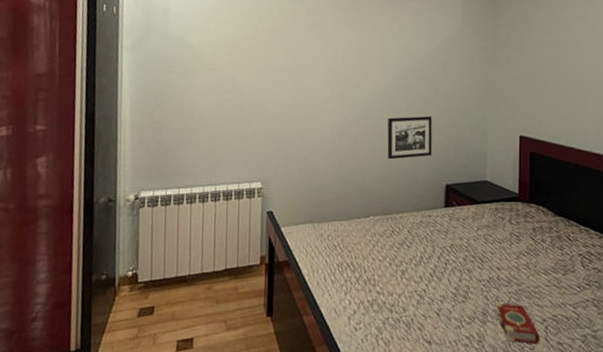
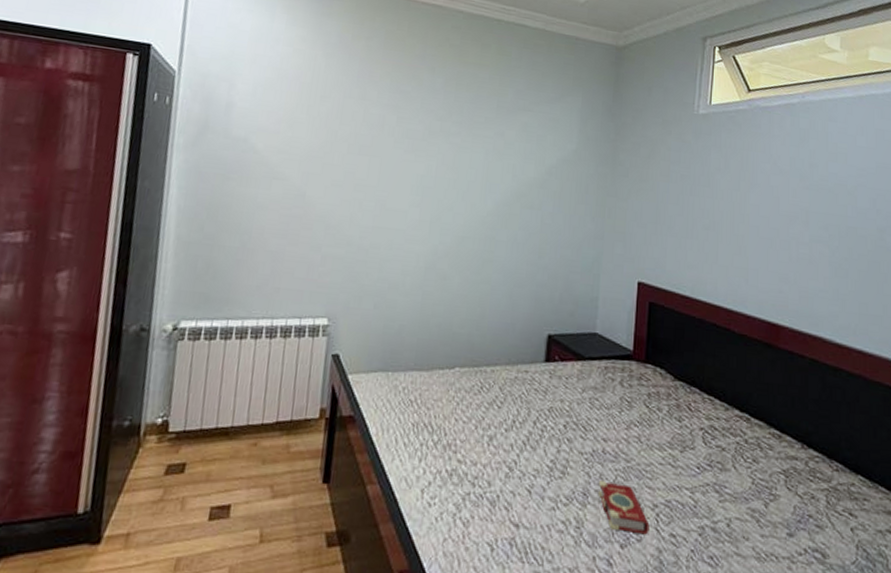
picture frame: present [387,115,432,160] -> none [480,250,537,301]

